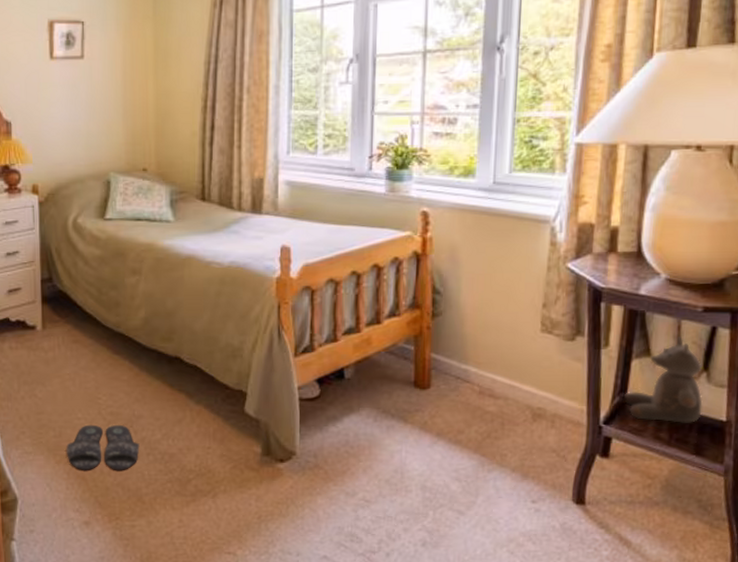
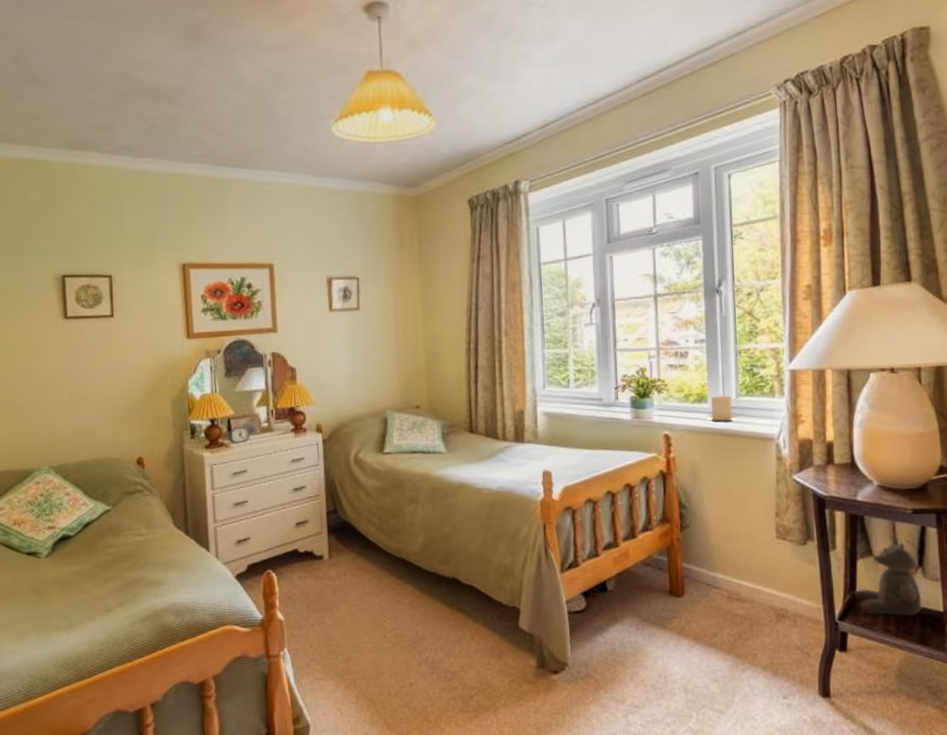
slippers: present [66,424,140,470] -> none [355,646,424,693]
candle: none [471,170,510,199] -> present [706,395,739,422]

